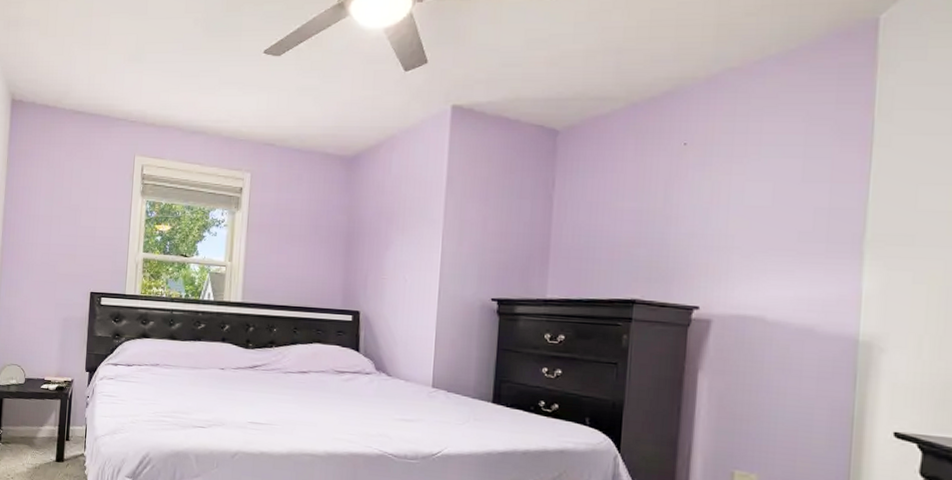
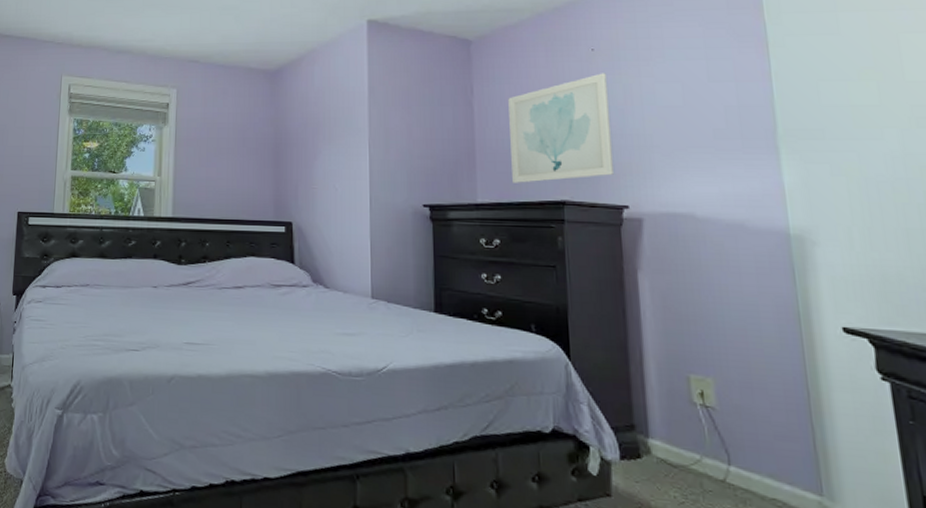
wall art: none [584,169,697,281] -> present [508,73,615,183]

